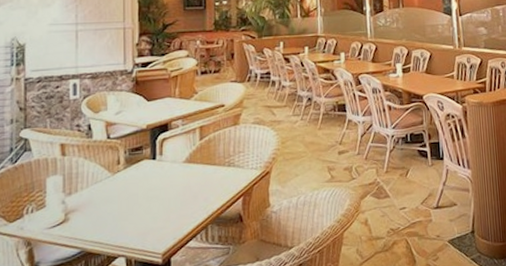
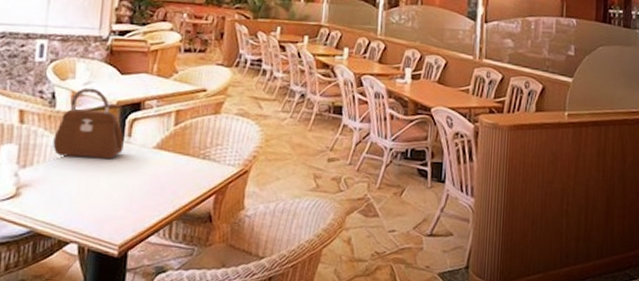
handbag: none [93,116,156,181] -> present [53,87,124,159]

